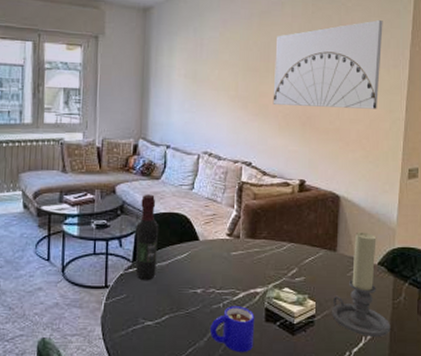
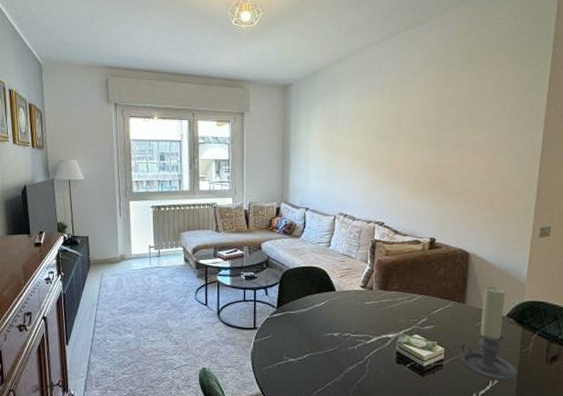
wine bottle: present [135,194,159,281] -> none [279,250,300,325]
mug: present [210,306,255,352] -> none [346,348,387,389]
wall art: present [273,20,383,109] -> none [404,85,517,171]

